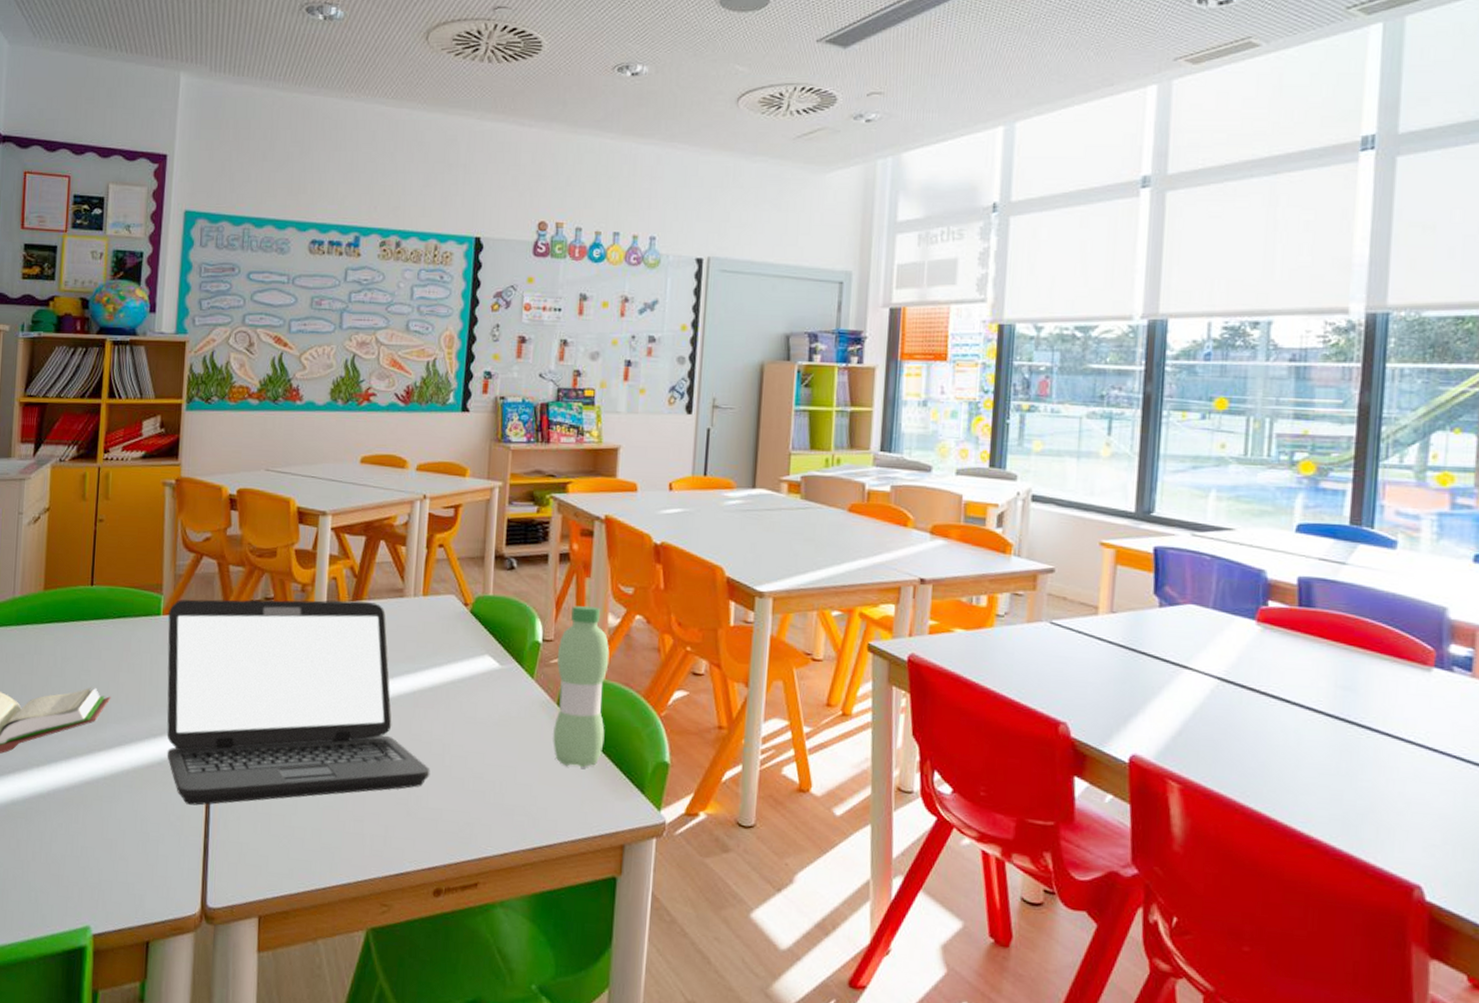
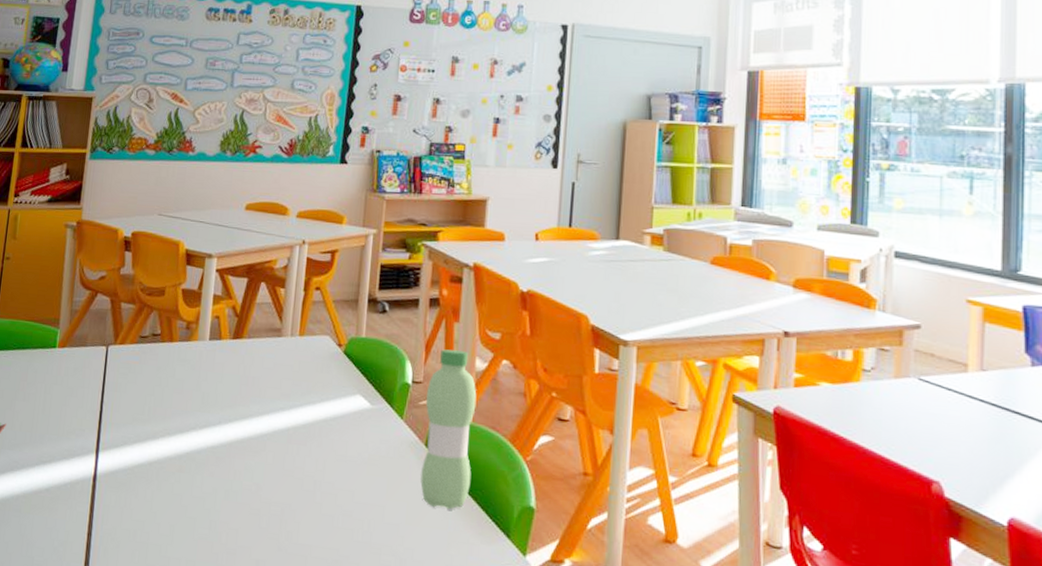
laptop: present [167,599,430,806] -> none [54,333,302,533]

